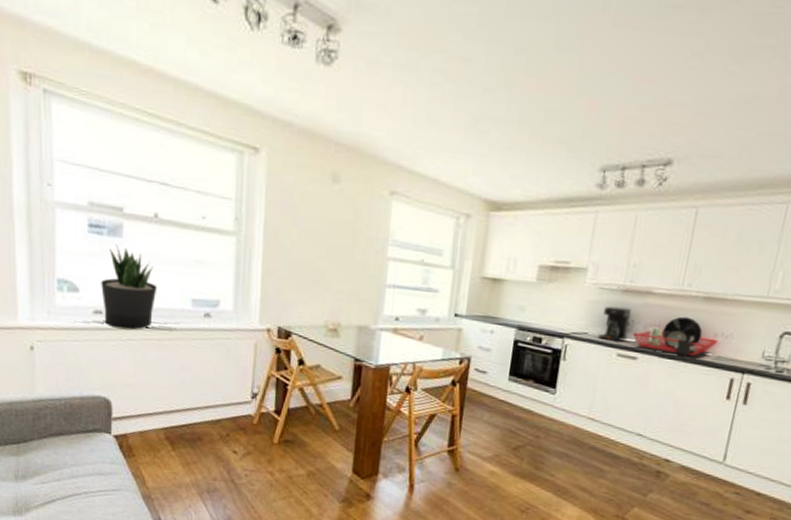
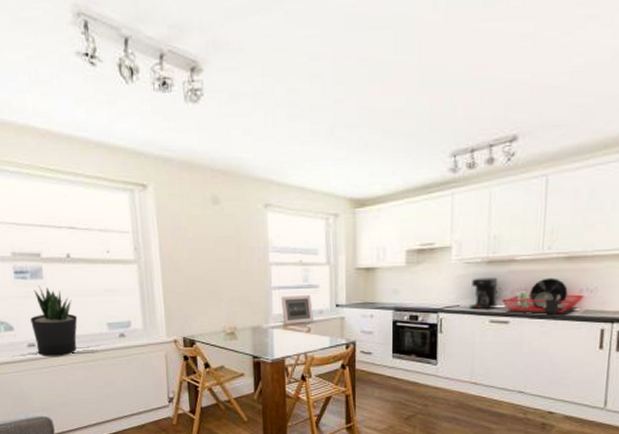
picture frame: none [394,296,429,330] -> present [280,295,313,324]

